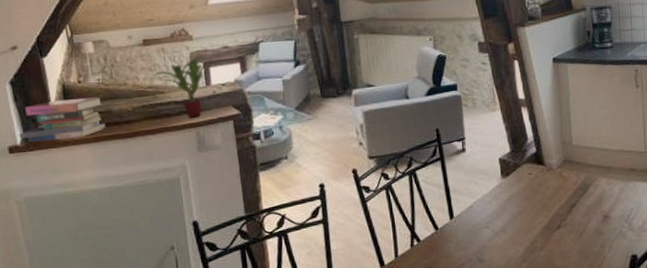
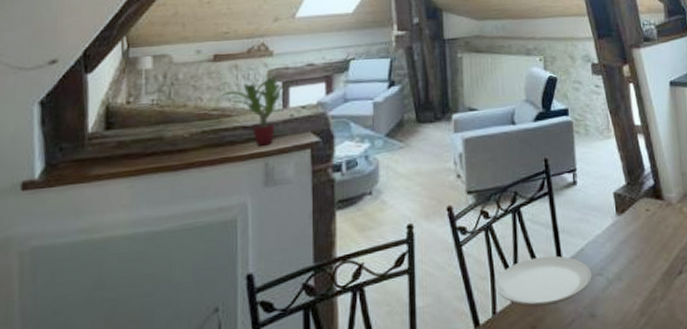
books: present [19,96,106,142] -> none [39,120,153,176]
plate: none [396,211,480,252] -> present [495,255,592,307]

